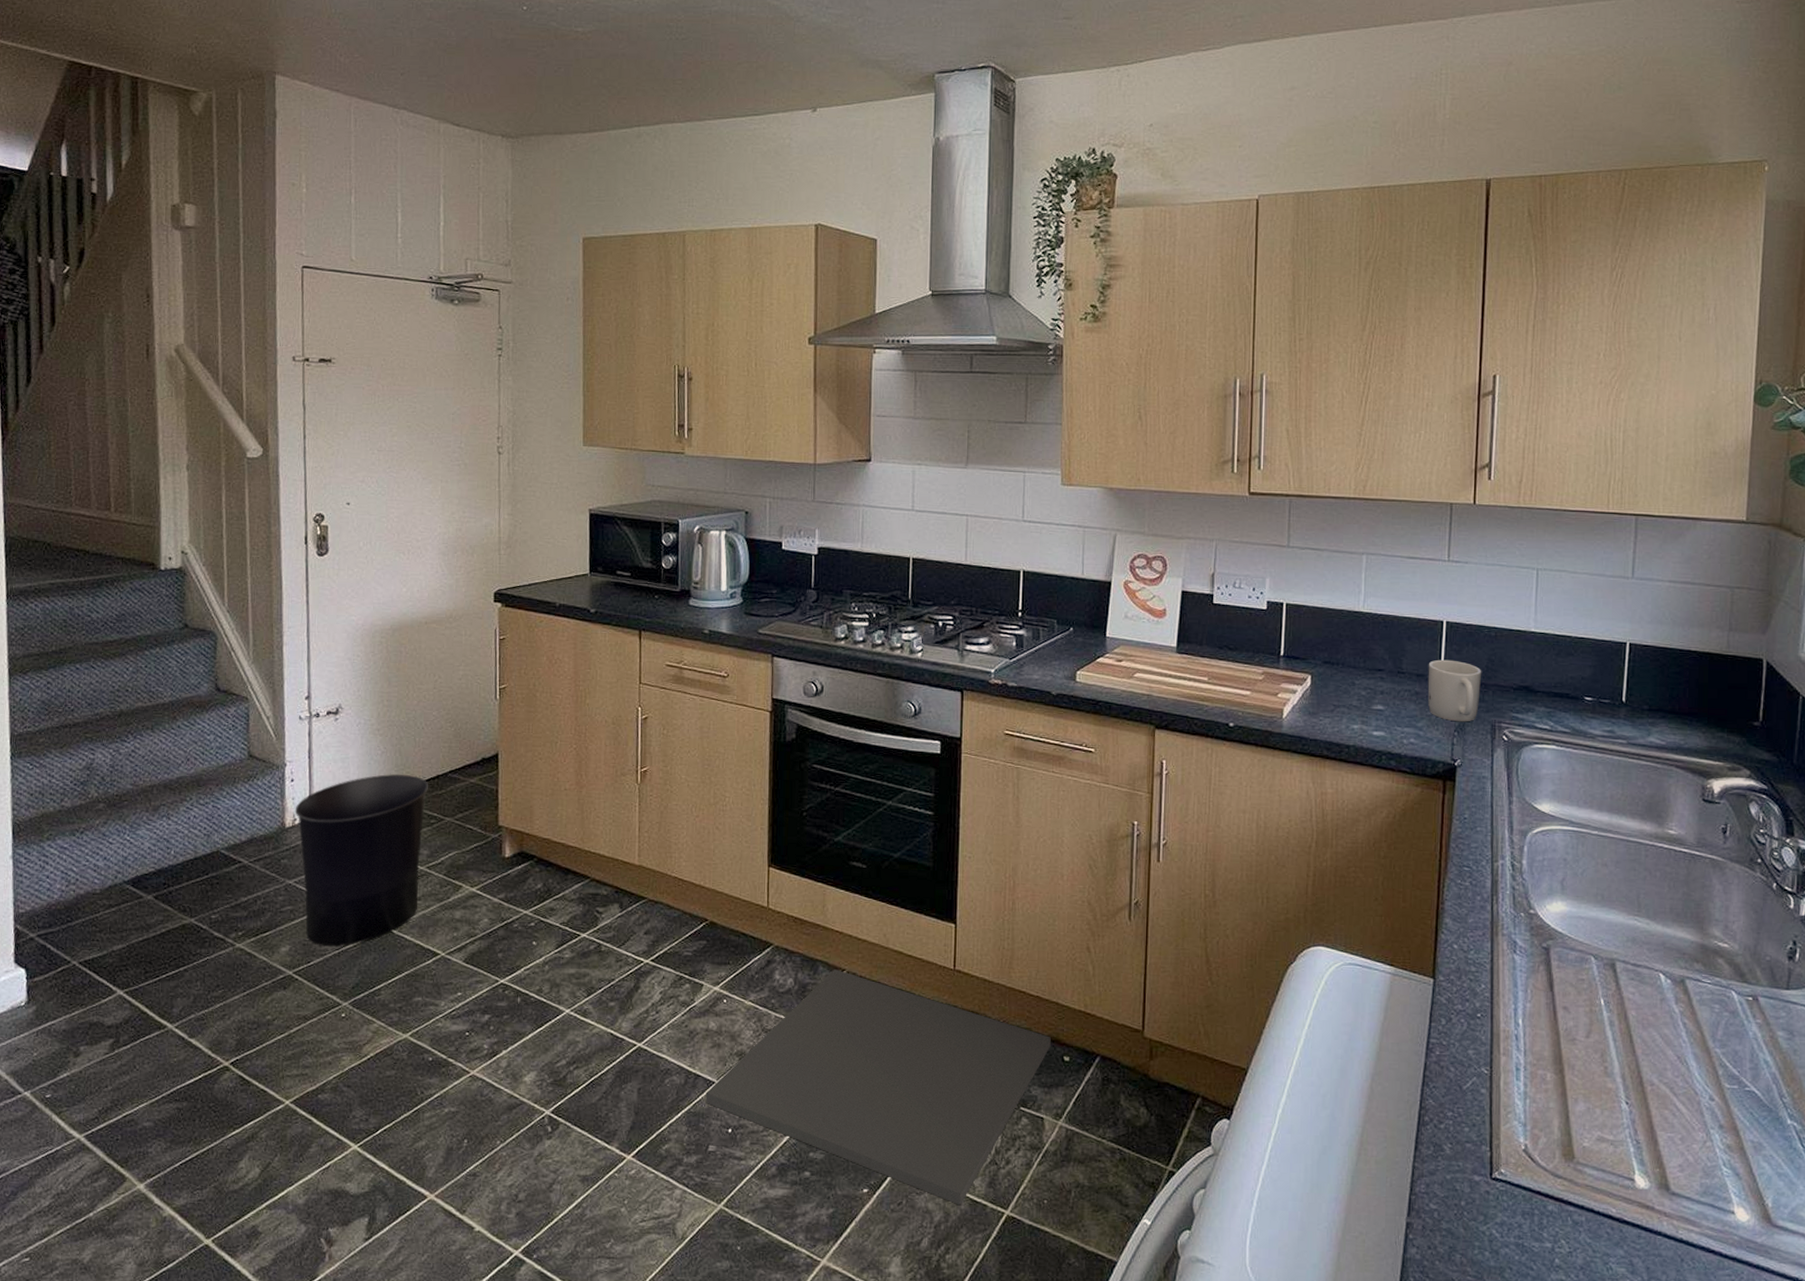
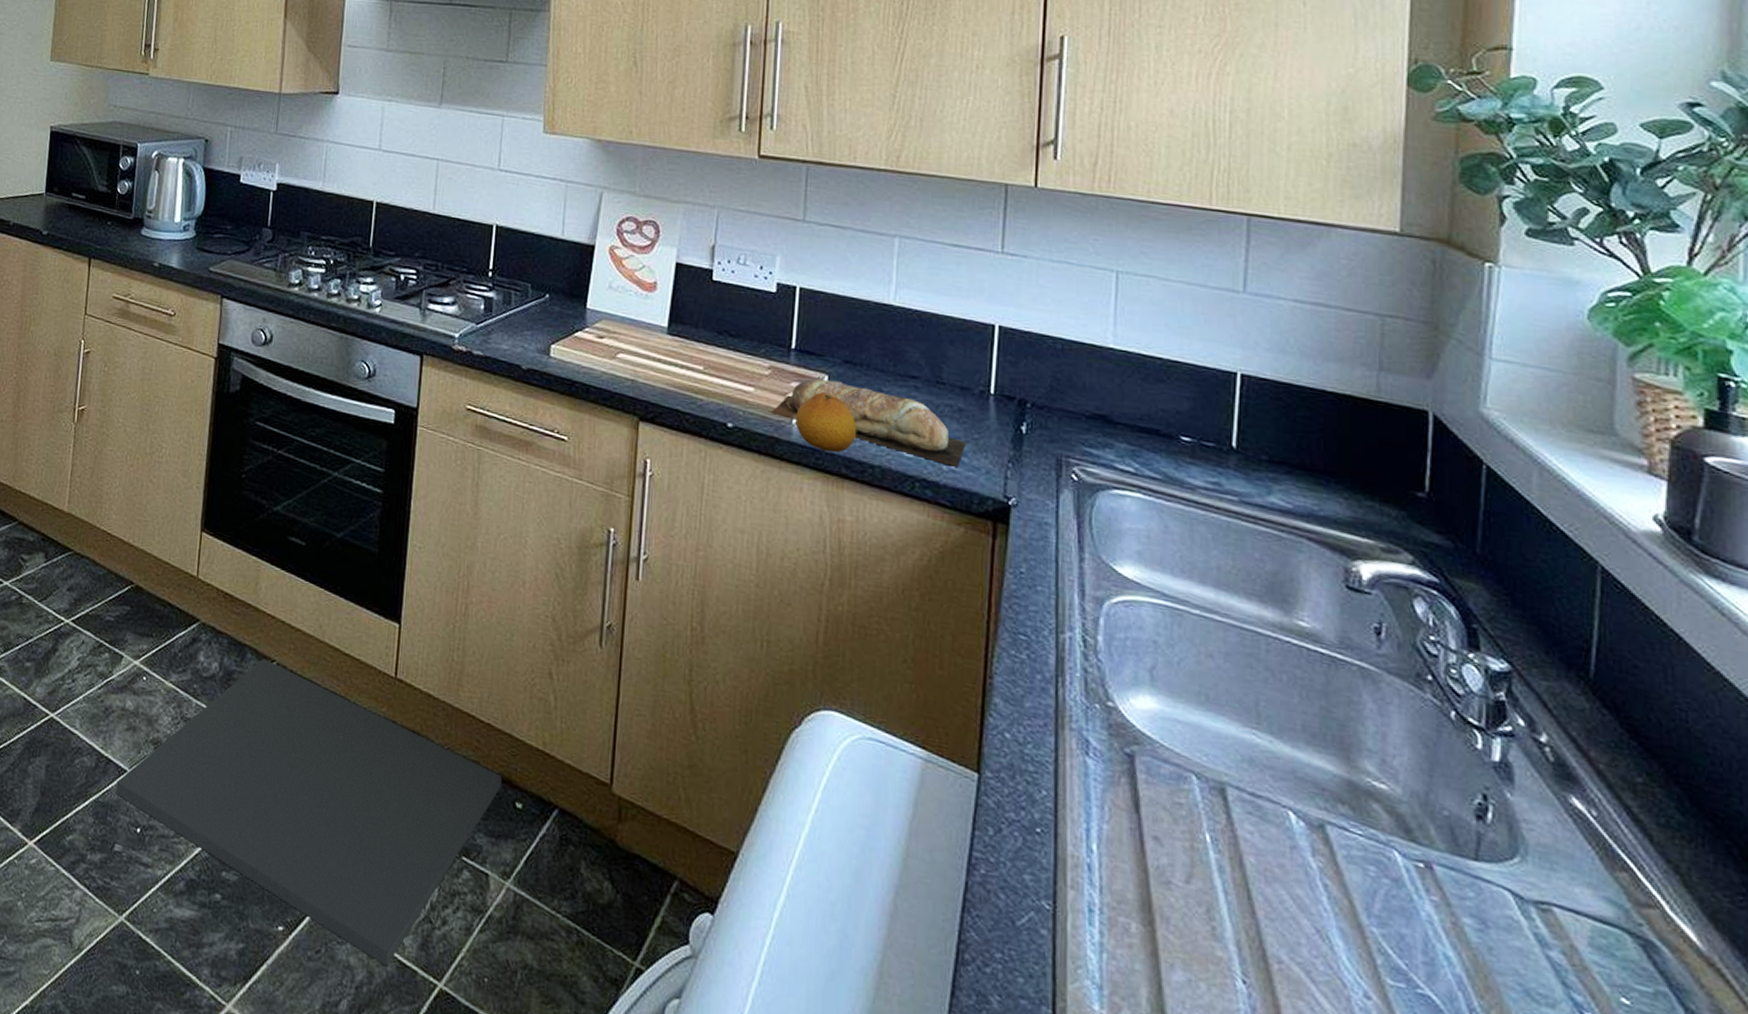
bread loaf: none [1265,679,1422,740] -> present [771,378,967,467]
fruit: none [1285,689,1335,739] -> present [795,392,857,453]
mug: present [1427,659,1482,722] -> none [973,371,1045,452]

